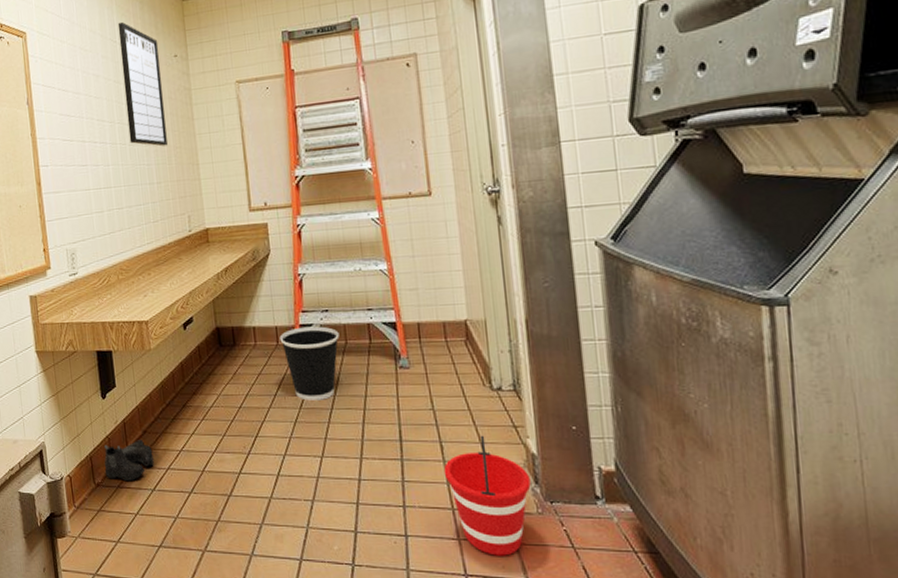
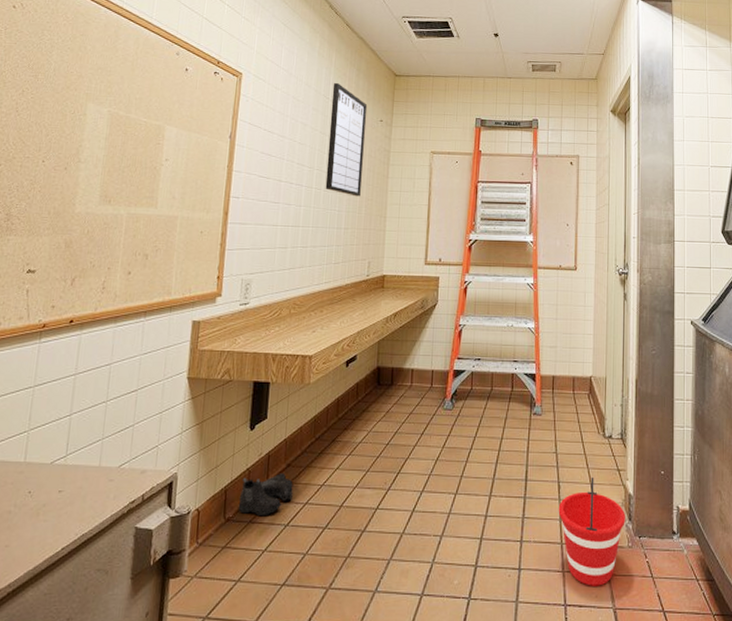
wastebasket: present [279,326,340,401] -> none [434,372,487,440]

